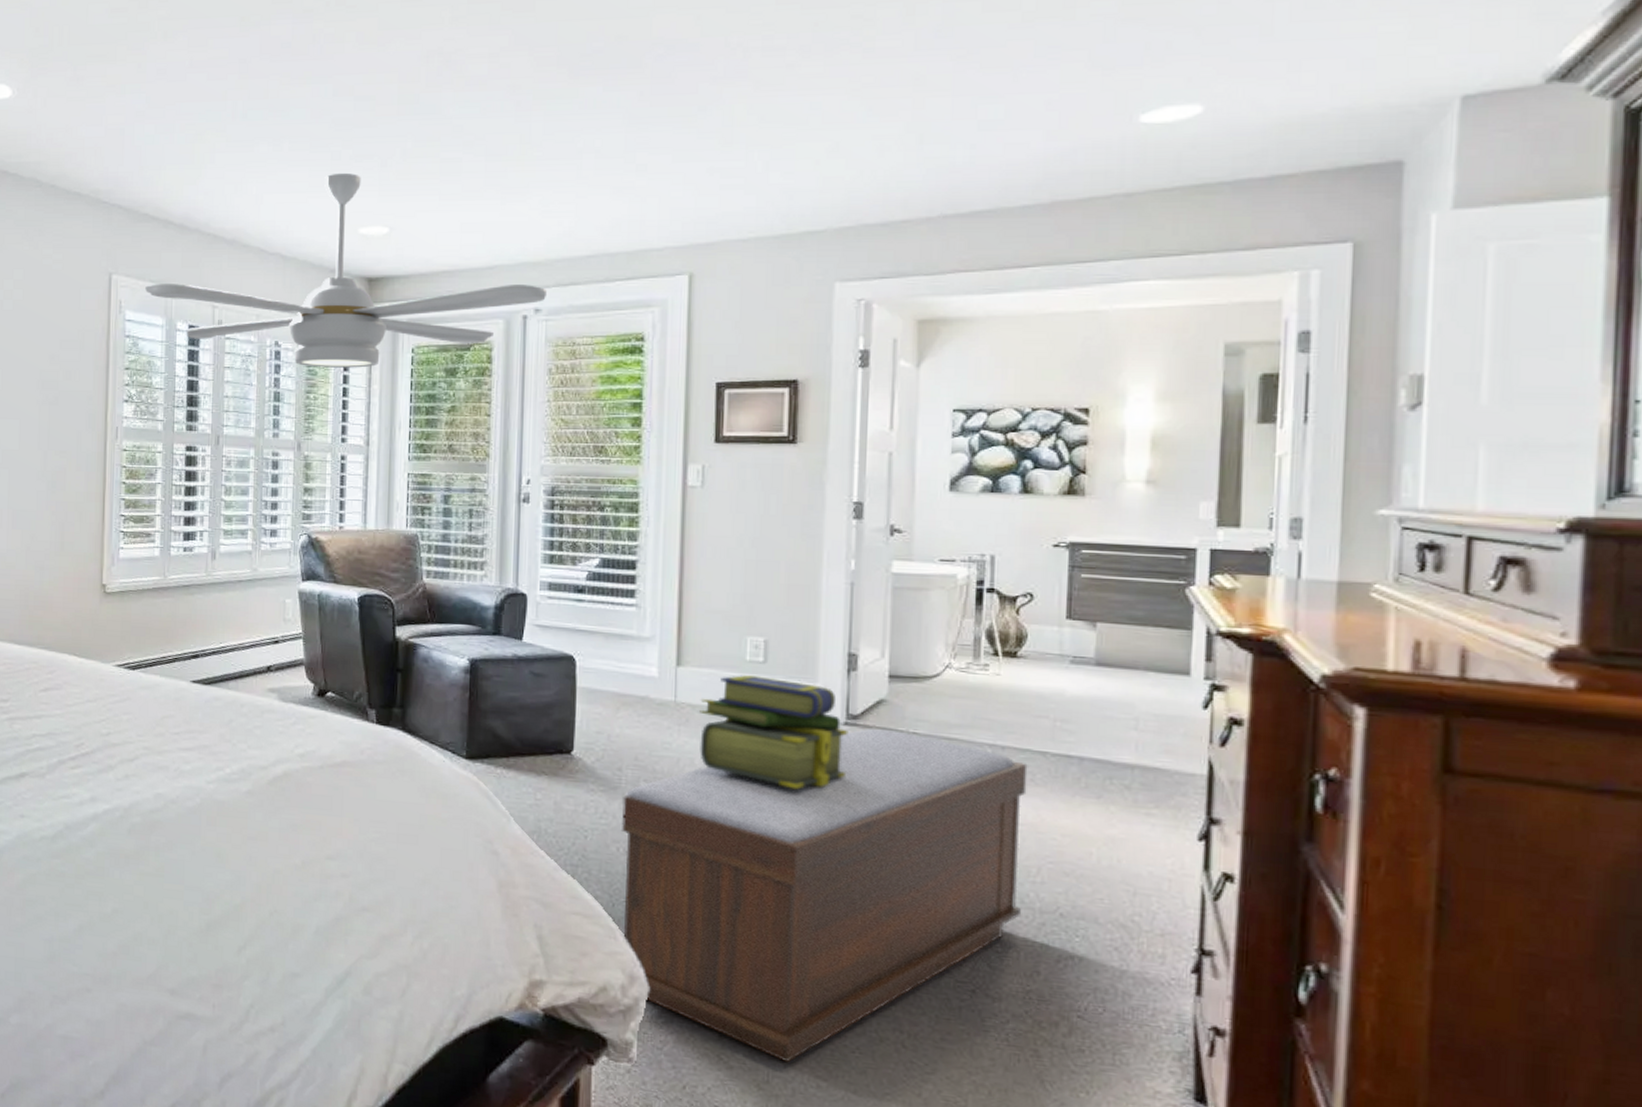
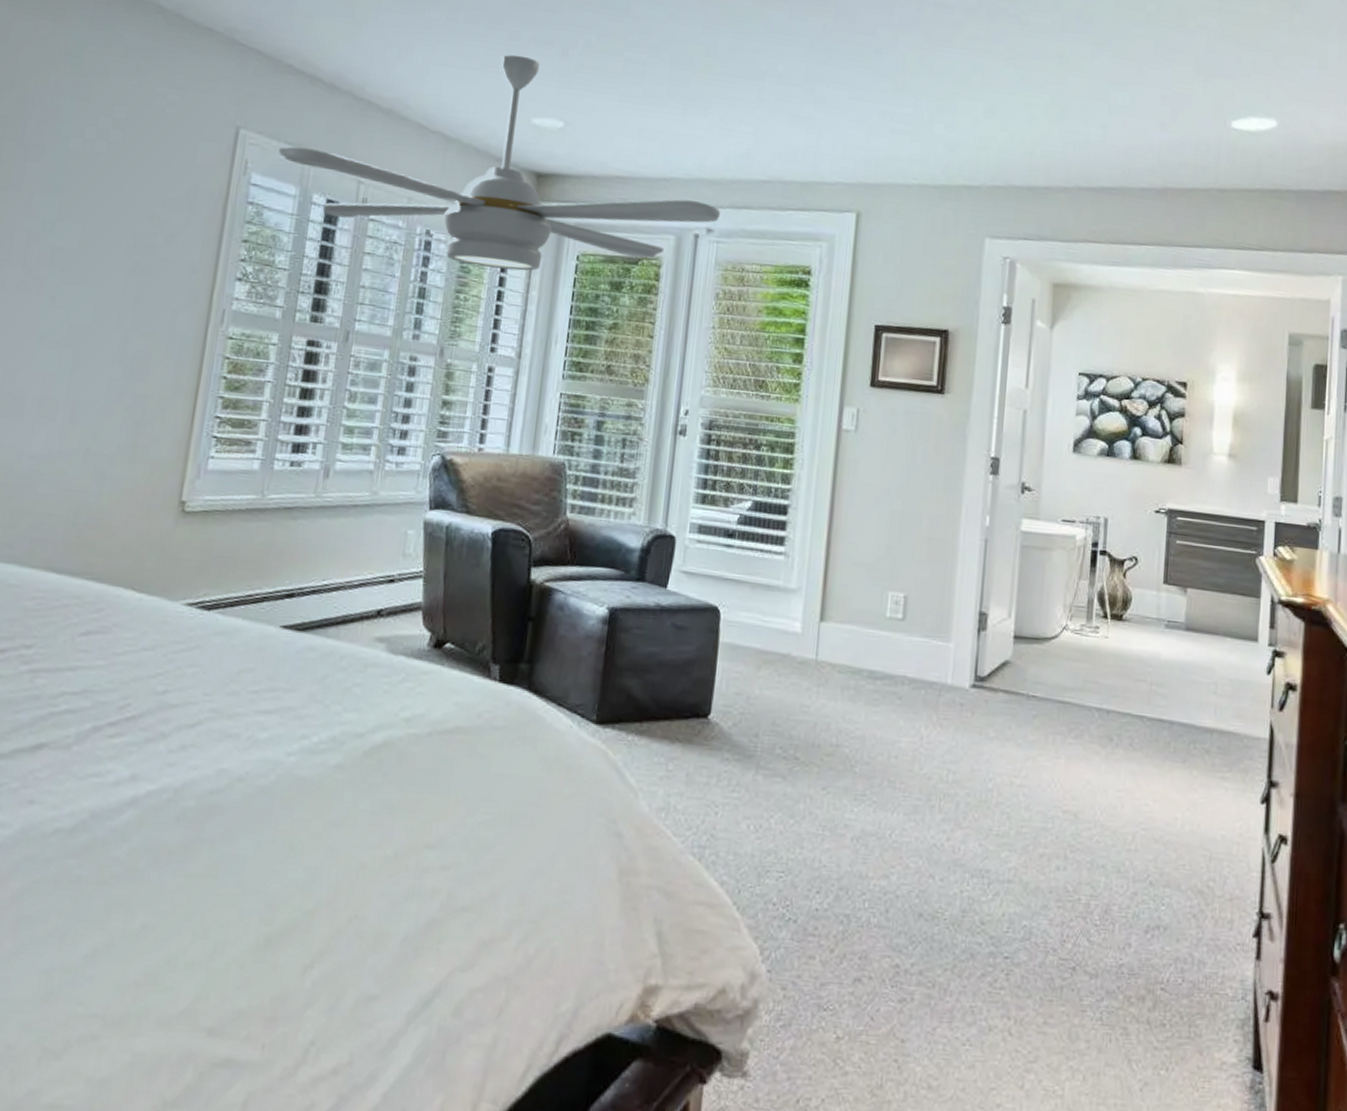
bench: present [622,728,1028,1063] -> none [748,690,1128,1063]
stack of books: present [699,675,848,789] -> none [836,632,976,755]

